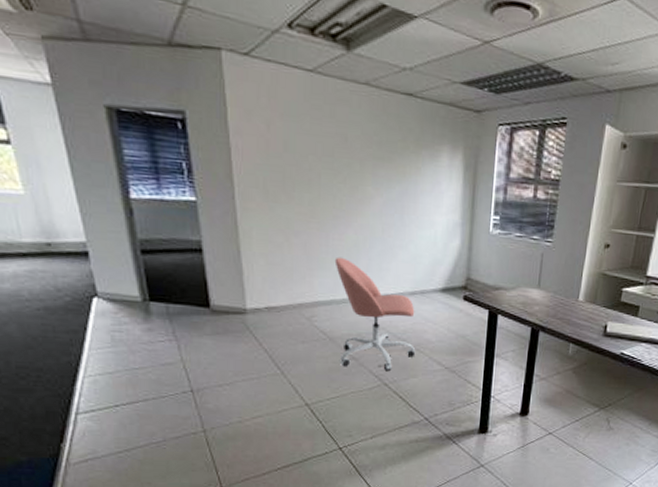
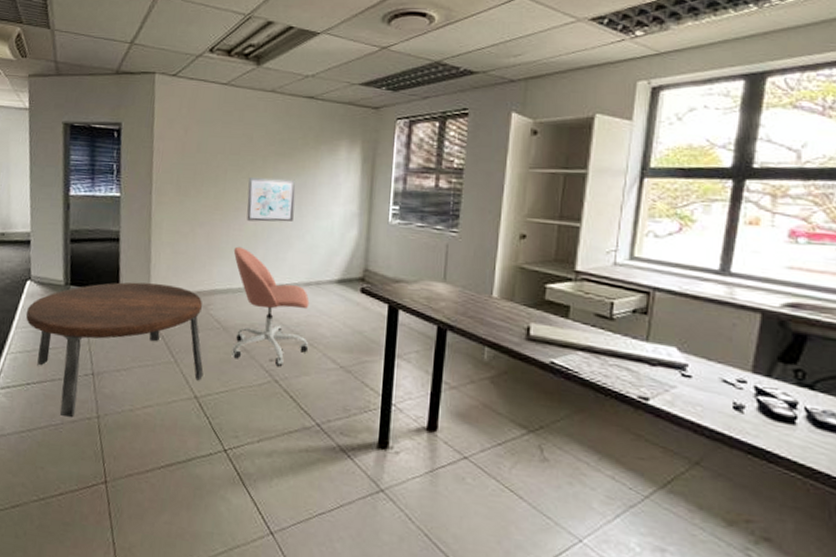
dining table: none [98,296,313,435] -> present [25,282,204,418]
wall art: none [345,182,397,232] -> present [246,176,296,222]

